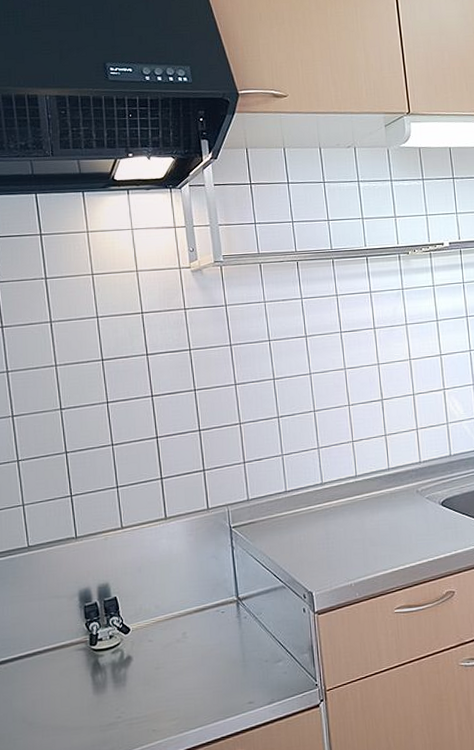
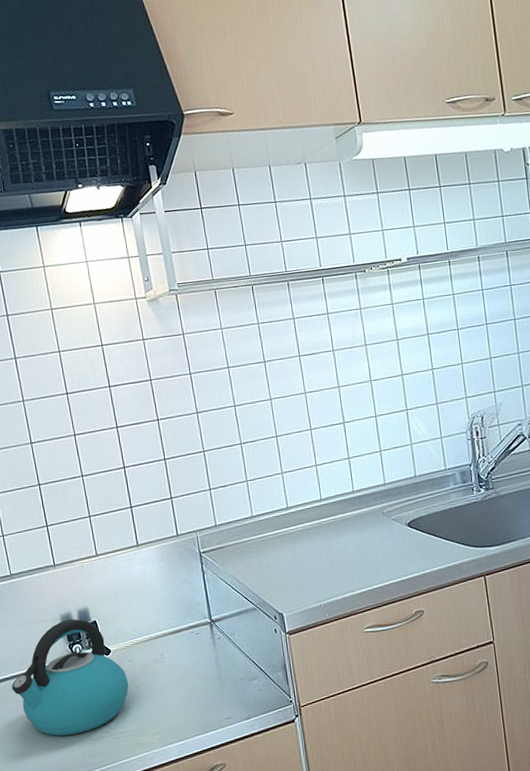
kettle: none [20,595,147,722] -> present [11,619,129,736]

